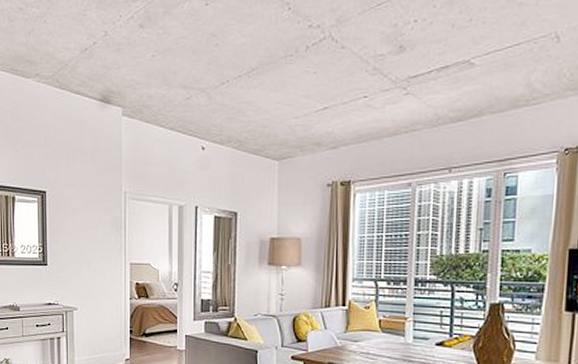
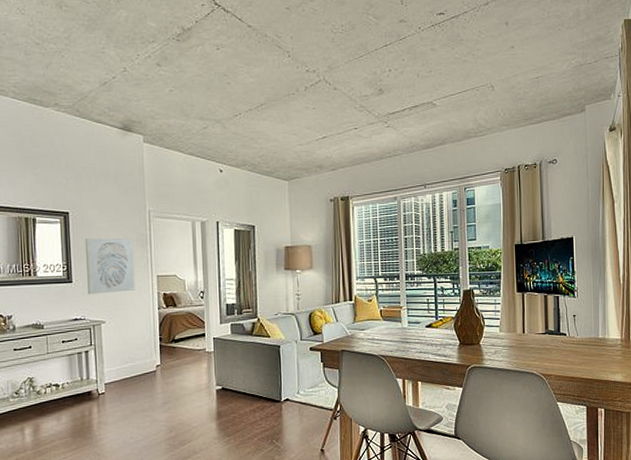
wall art: none [60,220,108,279] -> present [84,238,135,295]

